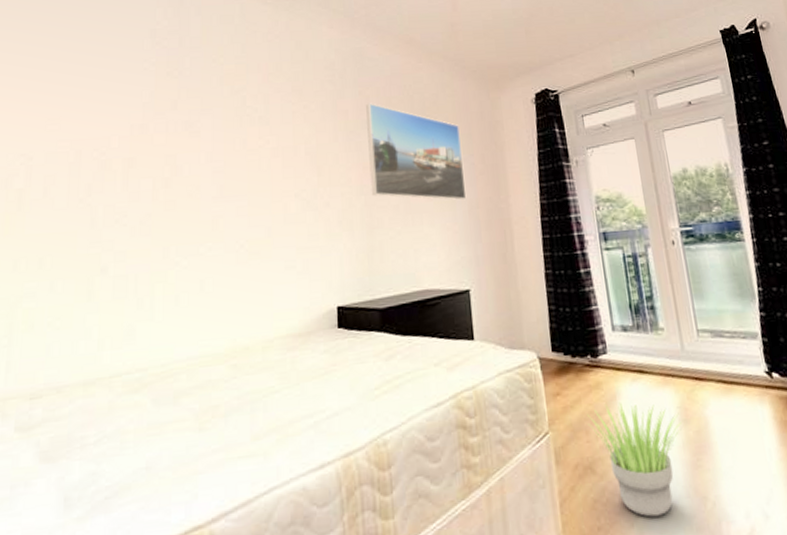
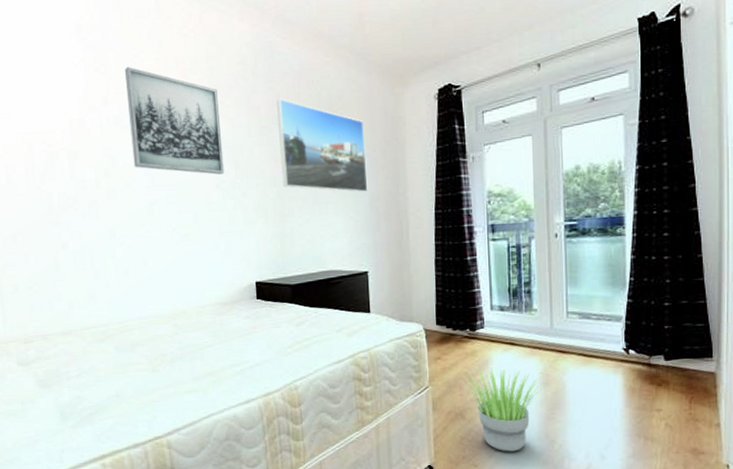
wall art: none [199,70,306,183] -> present [124,66,225,175]

